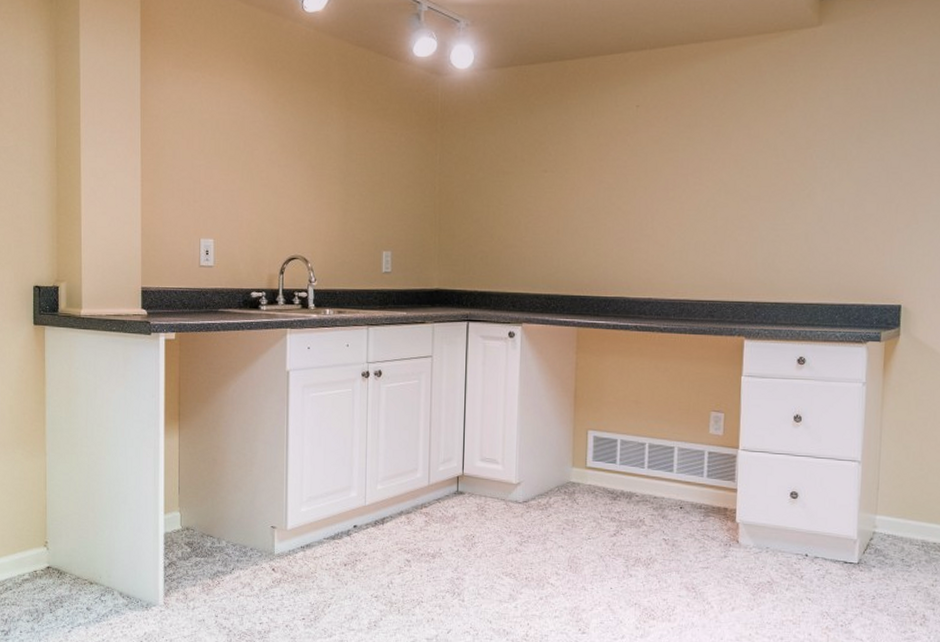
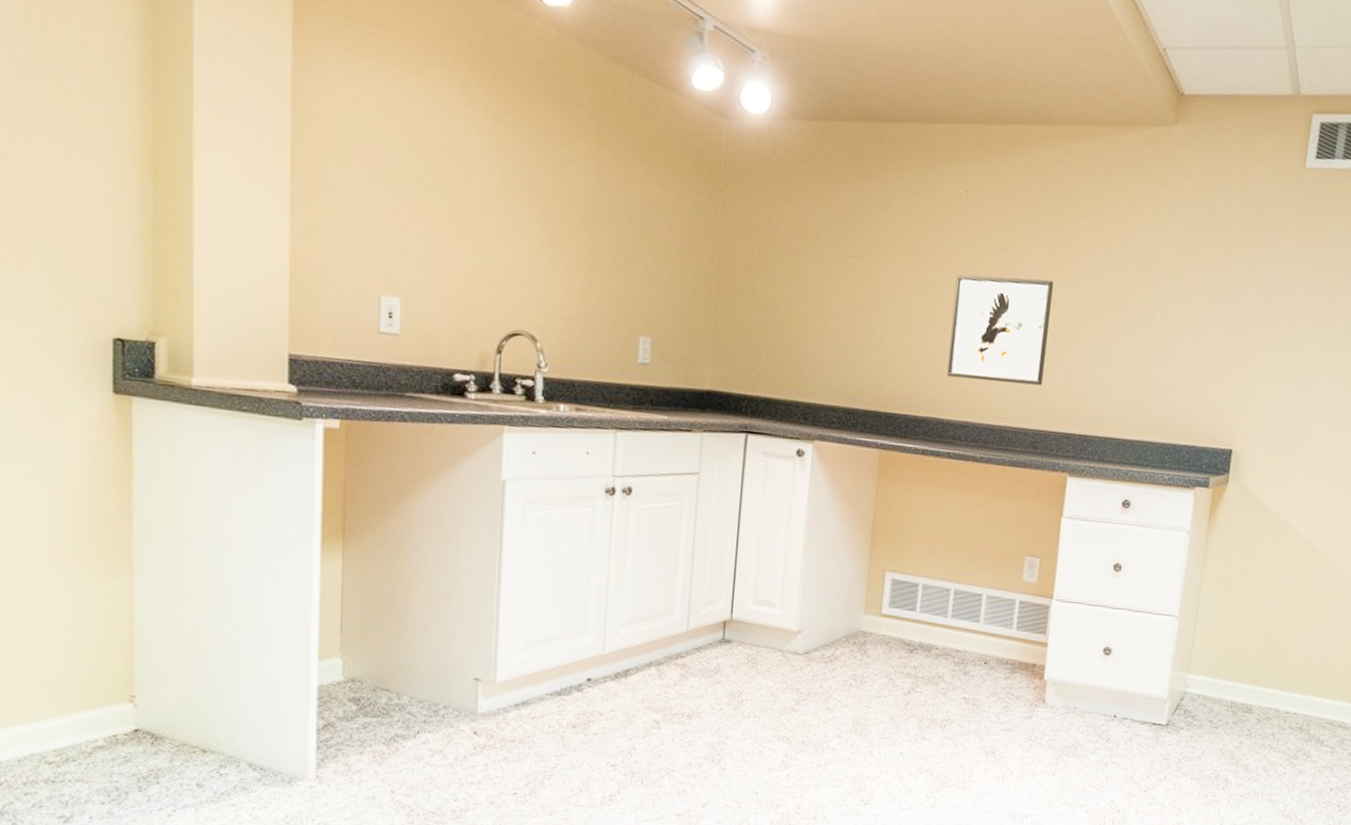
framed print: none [630,171,719,263] -> present [946,274,1054,386]

